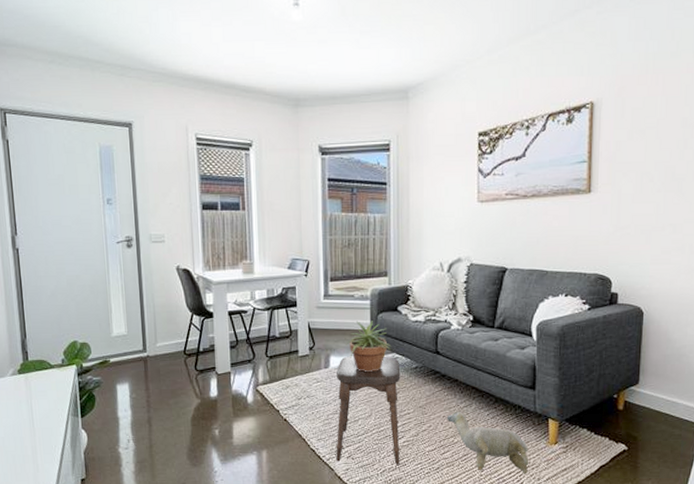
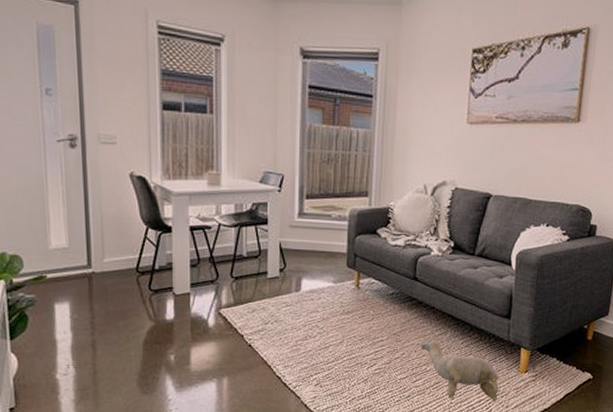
stool: present [336,356,401,465] -> none [303,280,376,393]
potted plant: present [346,321,392,372] -> none [320,242,368,296]

